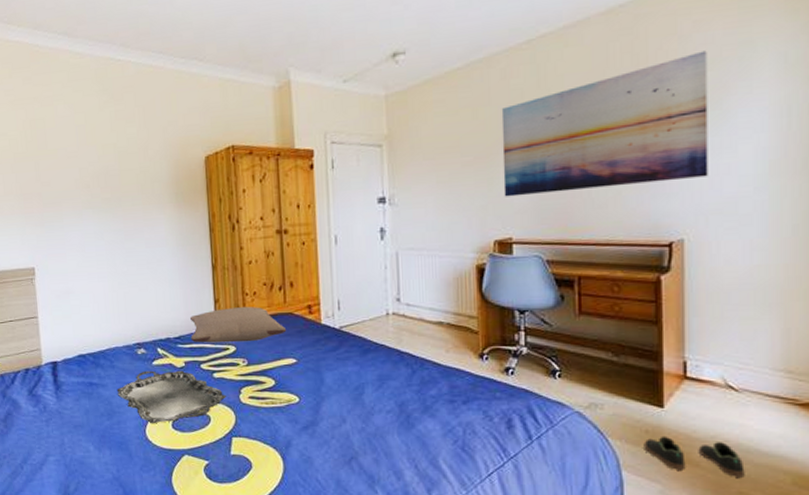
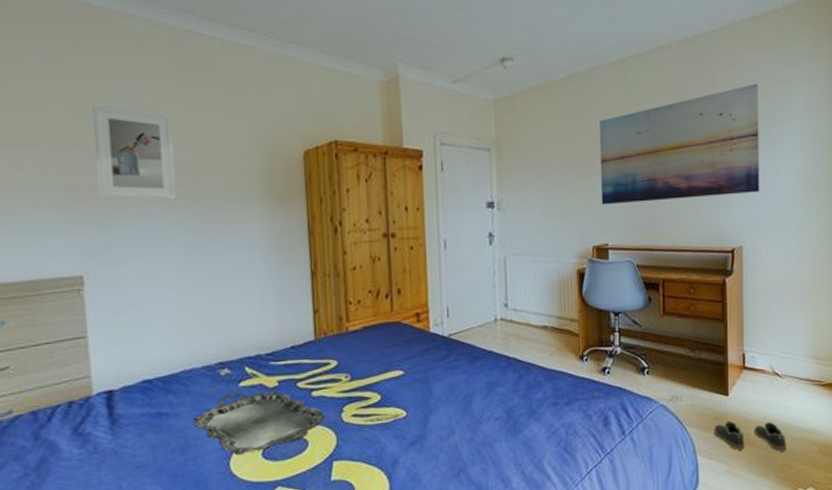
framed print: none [40,127,103,205] -> present [93,104,177,200]
pillow: present [190,307,287,343] -> none [285,316,394,359]

